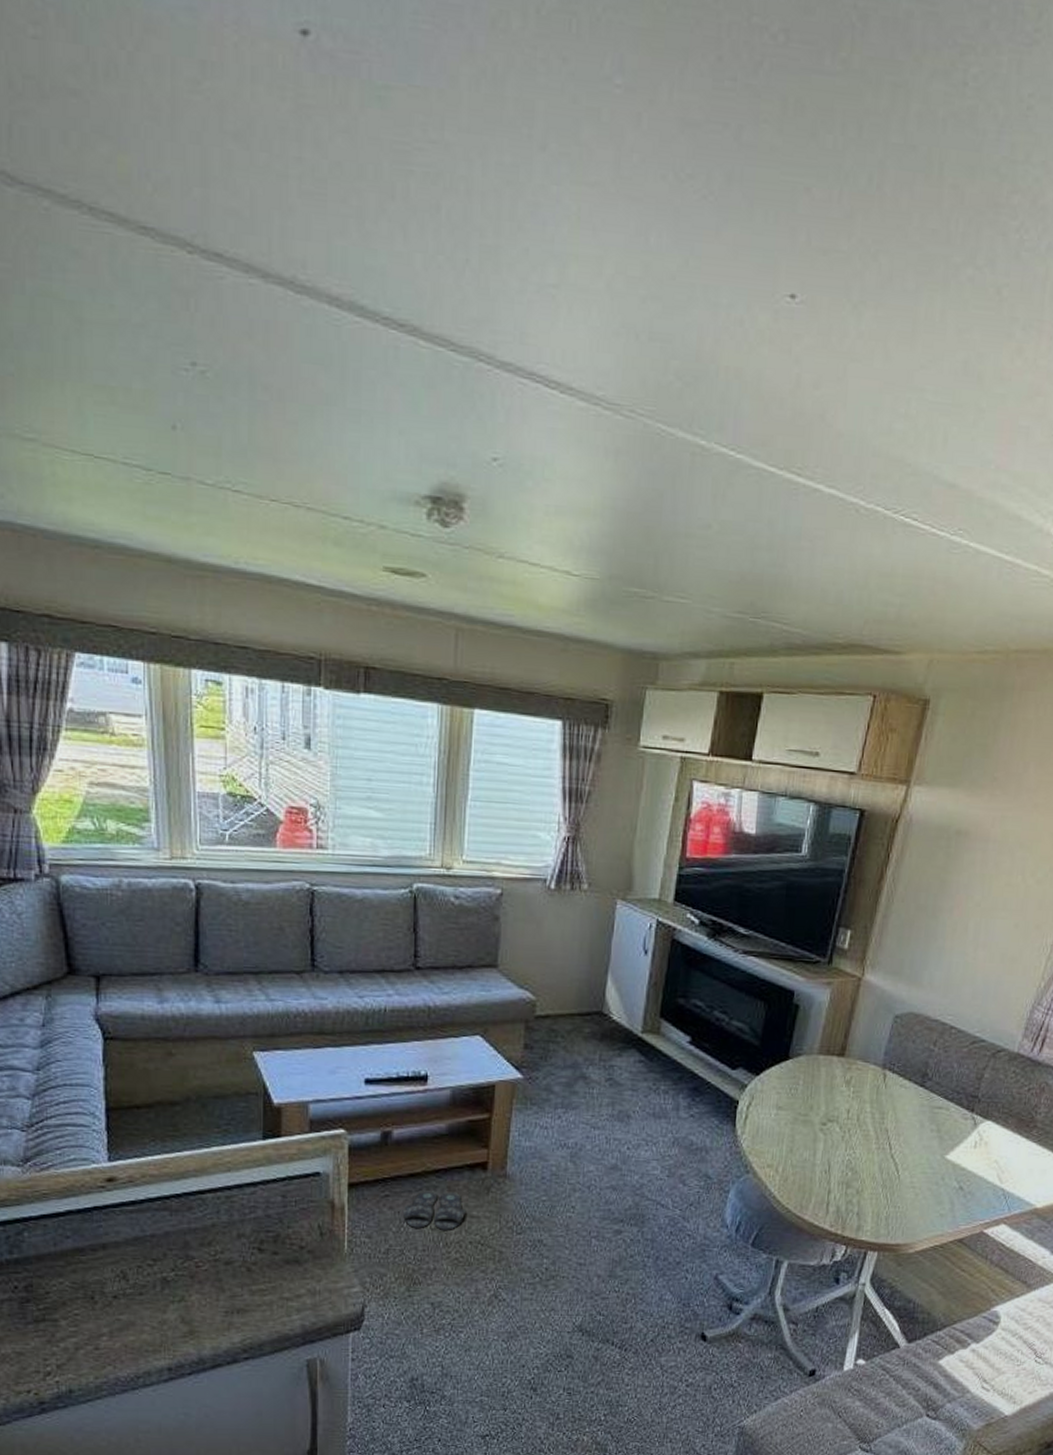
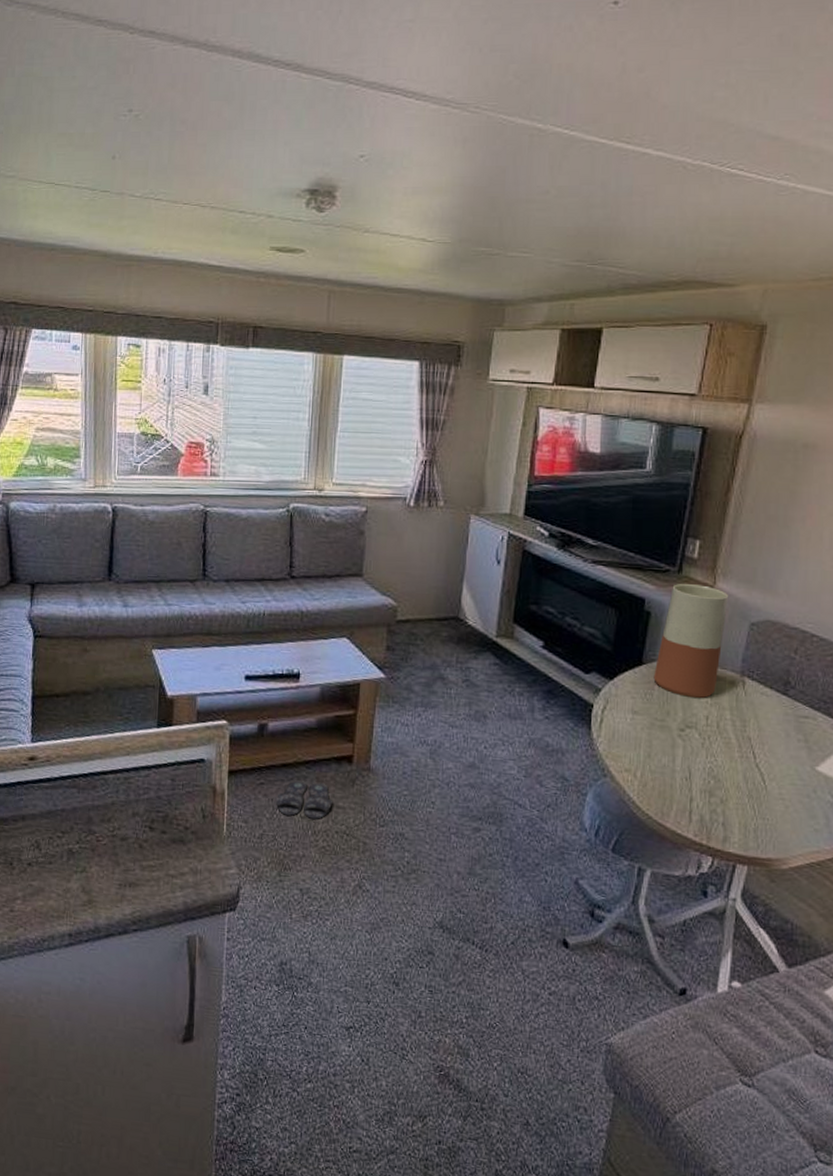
vase: none [799,975,876,1092] -> present [653,583,729,698]

